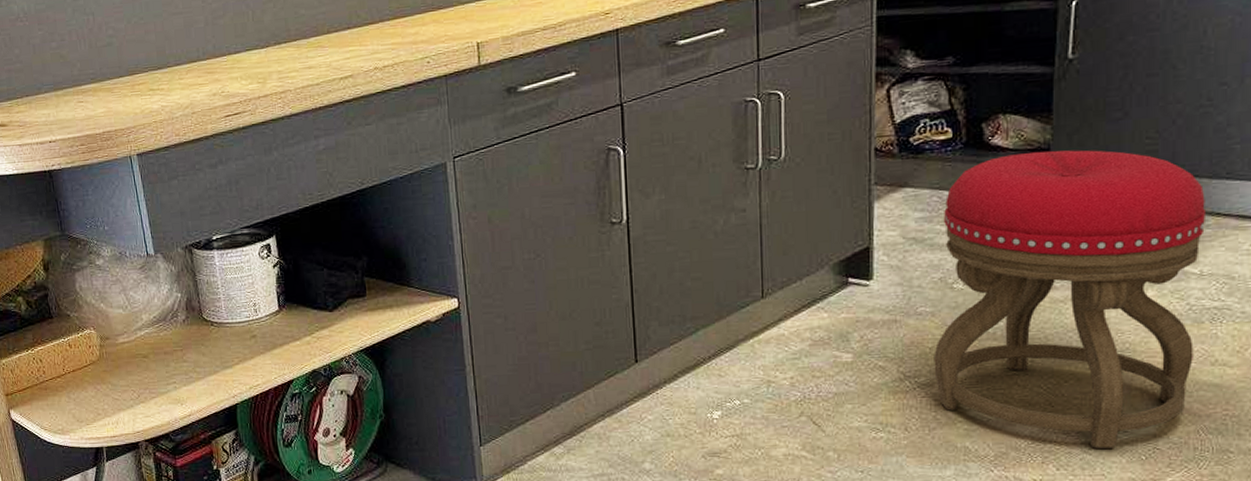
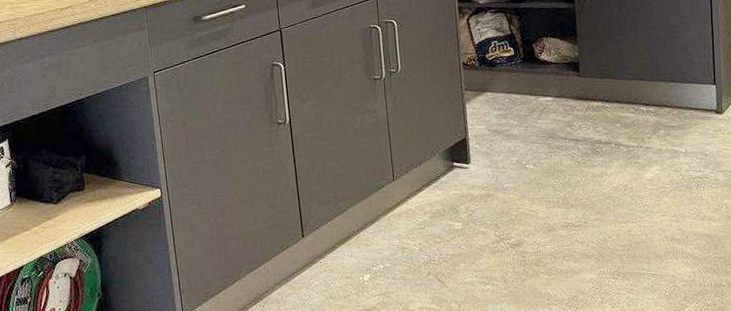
stool: present [934,150,1205,449] -> none [514,63,690,289]

